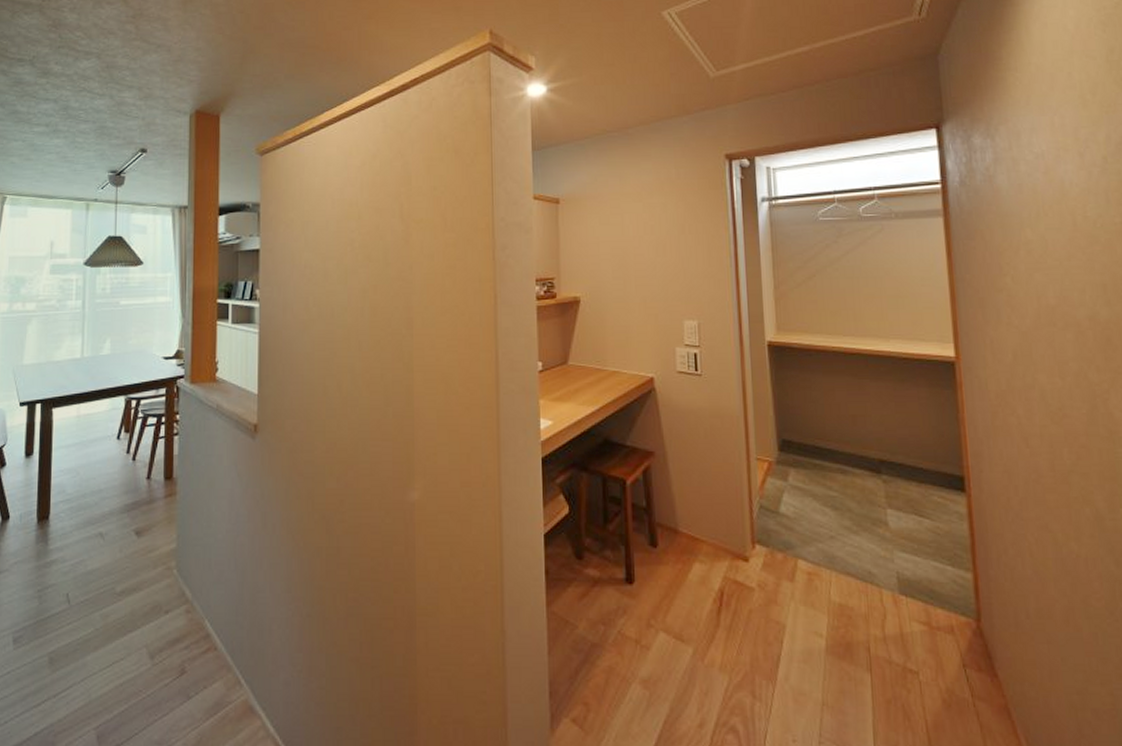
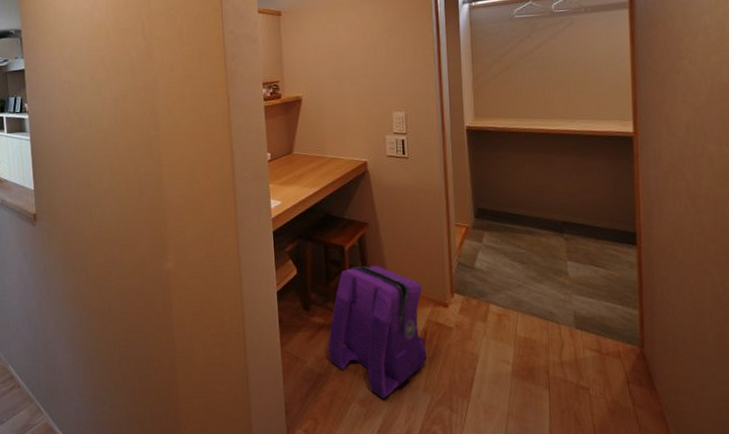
backpack: none [604,504,724,678] -> present [328,265,427,398]

